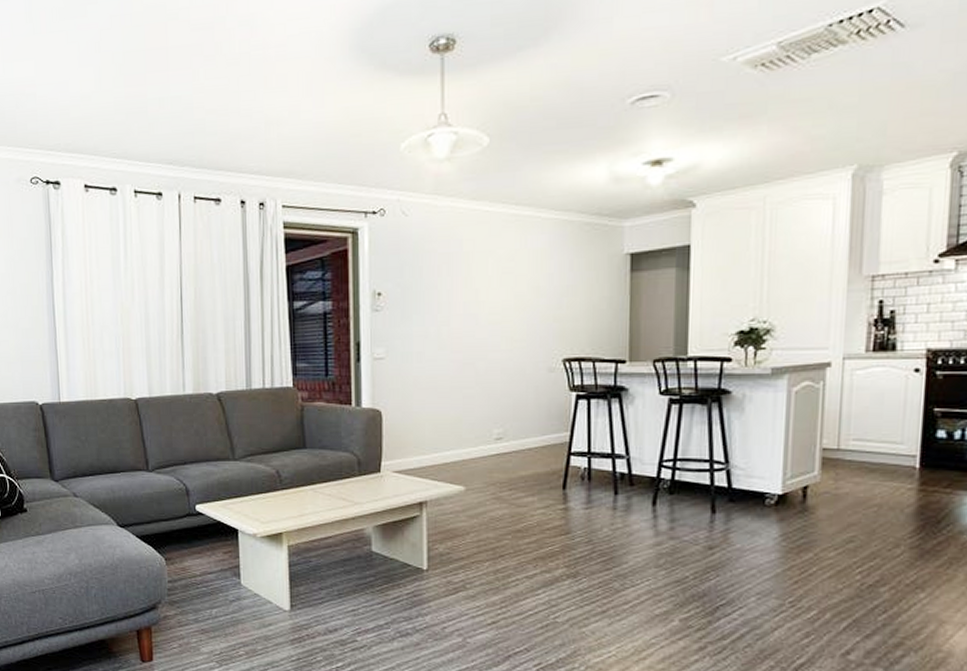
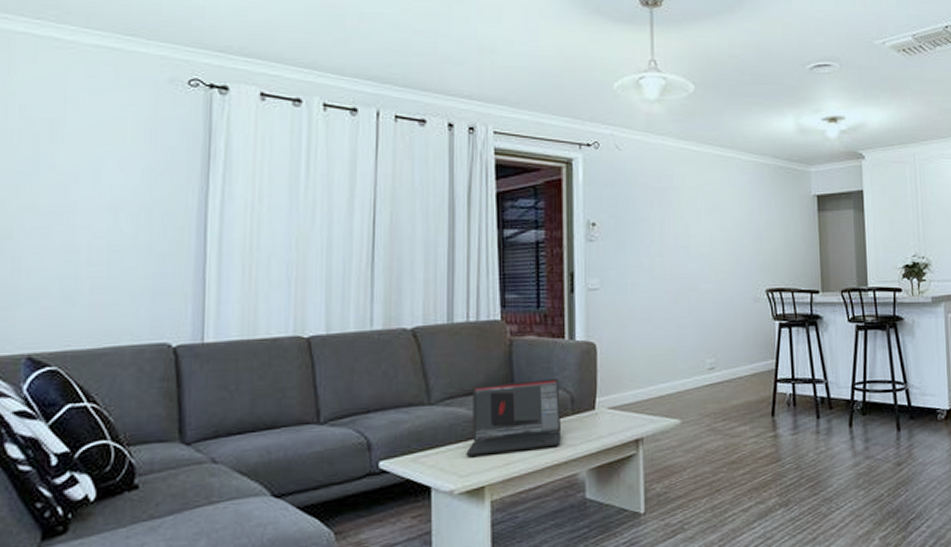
laptop: none [266,441,350,508] -> present [466,377,562,458]

